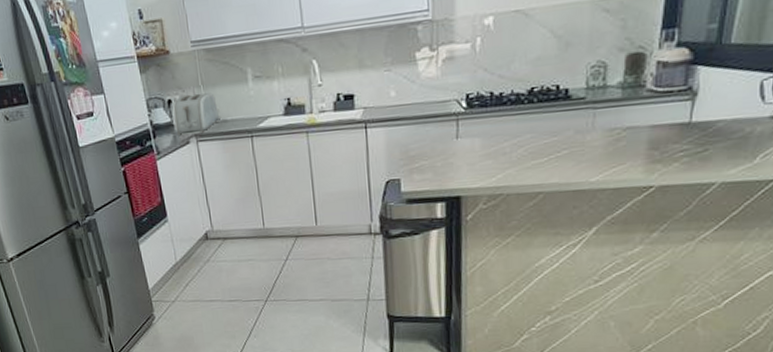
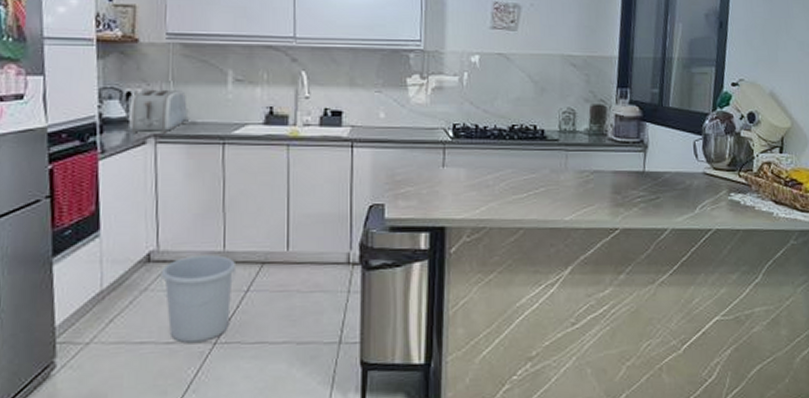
bucket: none [217,231,276,301] -> present [160,255,237,343]

